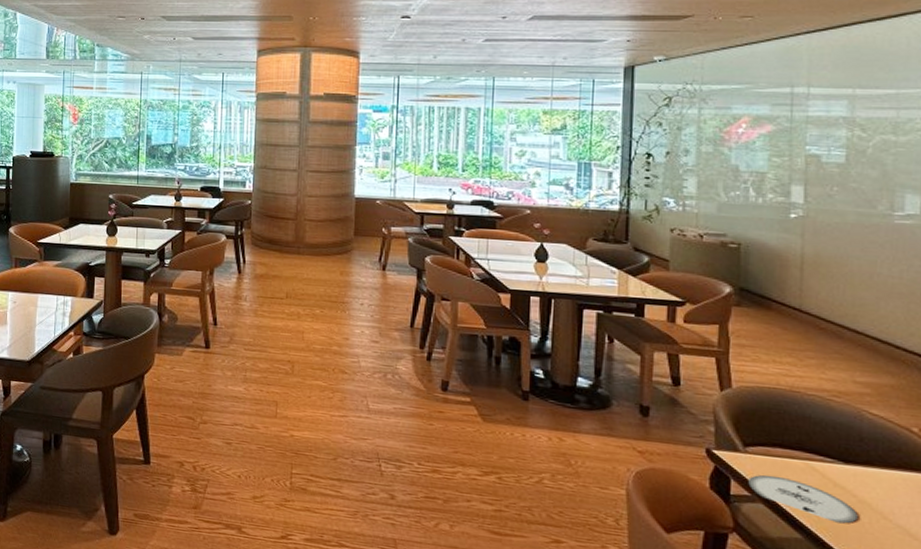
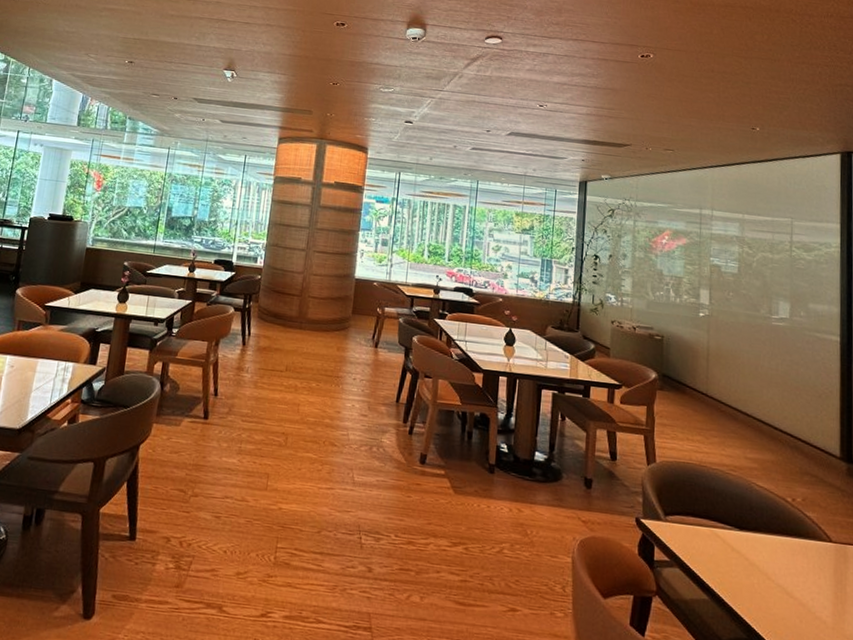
plate: present [748,474,858,524] -> none [668,541,749,585]

